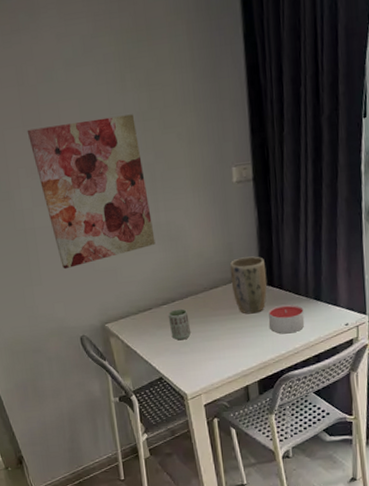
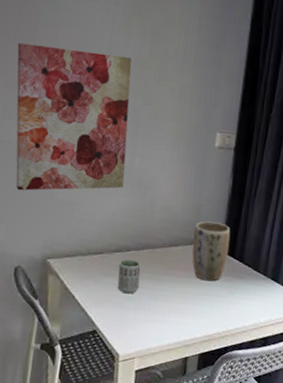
candle: present [269,304,305,334] -> none [222,277,260,310]

